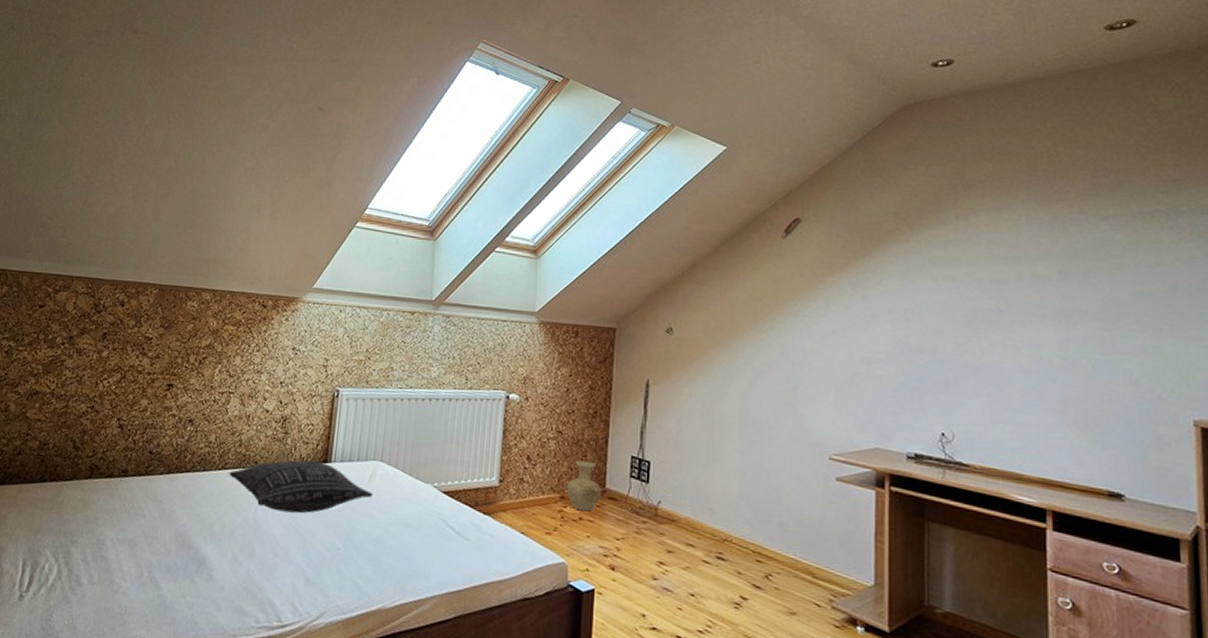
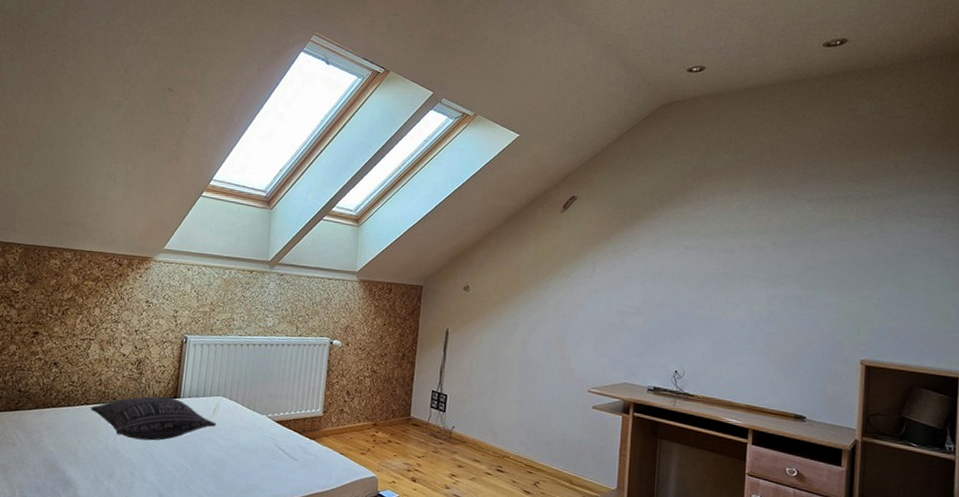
vase: present [566,460,602,512] -> none [378,394,408,436]

